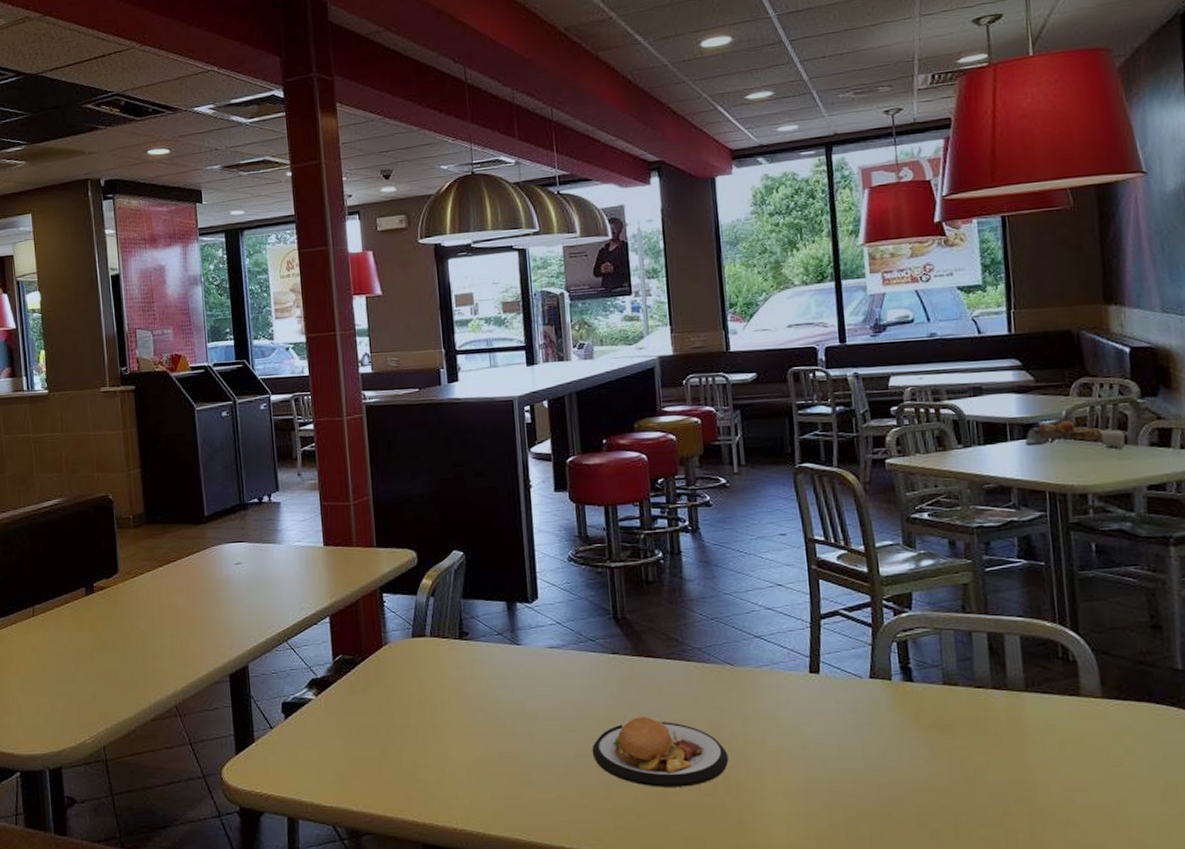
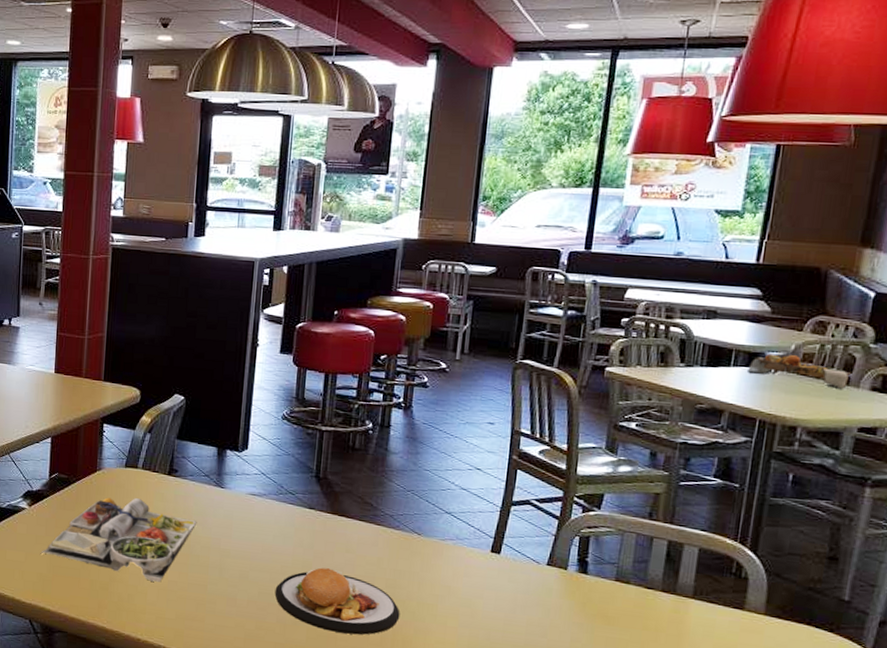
food tray: none [335,670,498,761] -> present [40,497,197,582]

